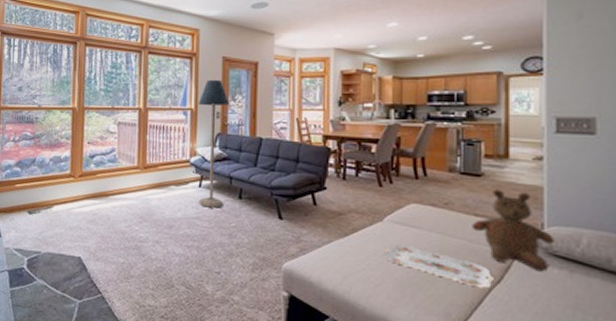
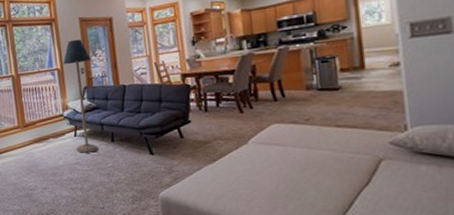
serving tray: present [383,244,494,289] -> none [252,161,362,192]
teddy bear: present [472,189,554,272] -> none [334,98,420,170]

